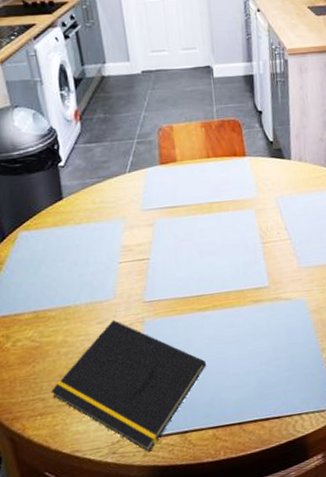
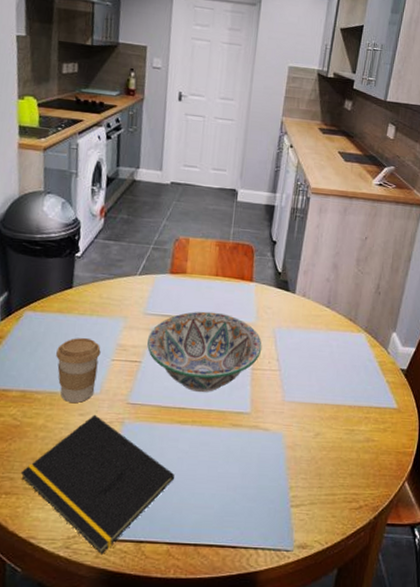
coffee cup: none [60,246,108,314] -> present [56,338,101,403]
decorative bowl: none [151,194,269,277] -> present [147,311,262,392]

